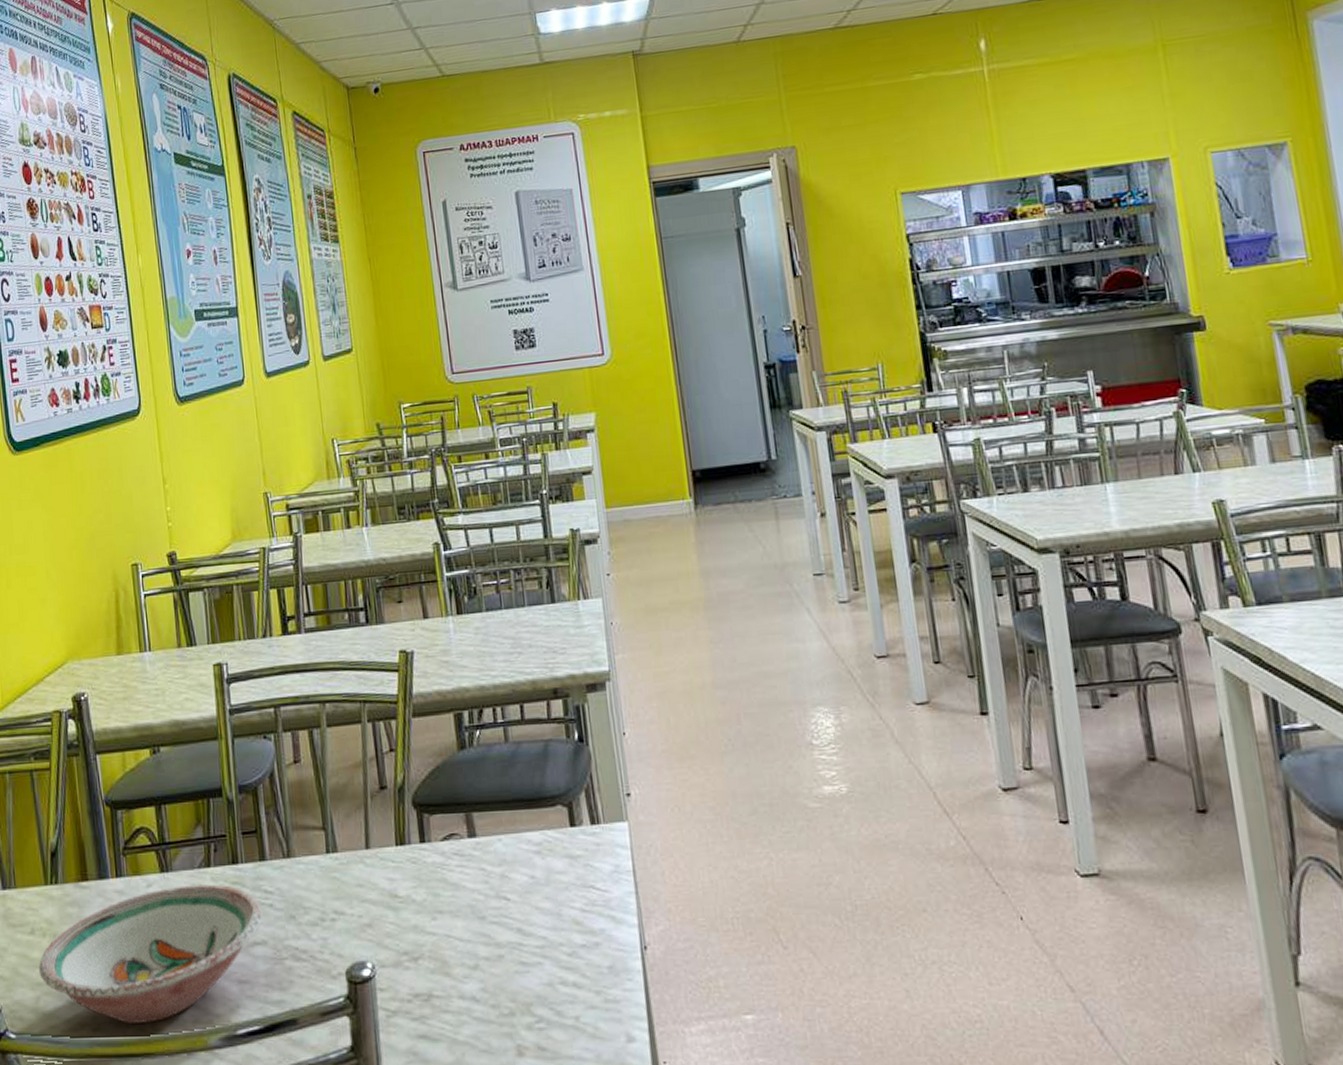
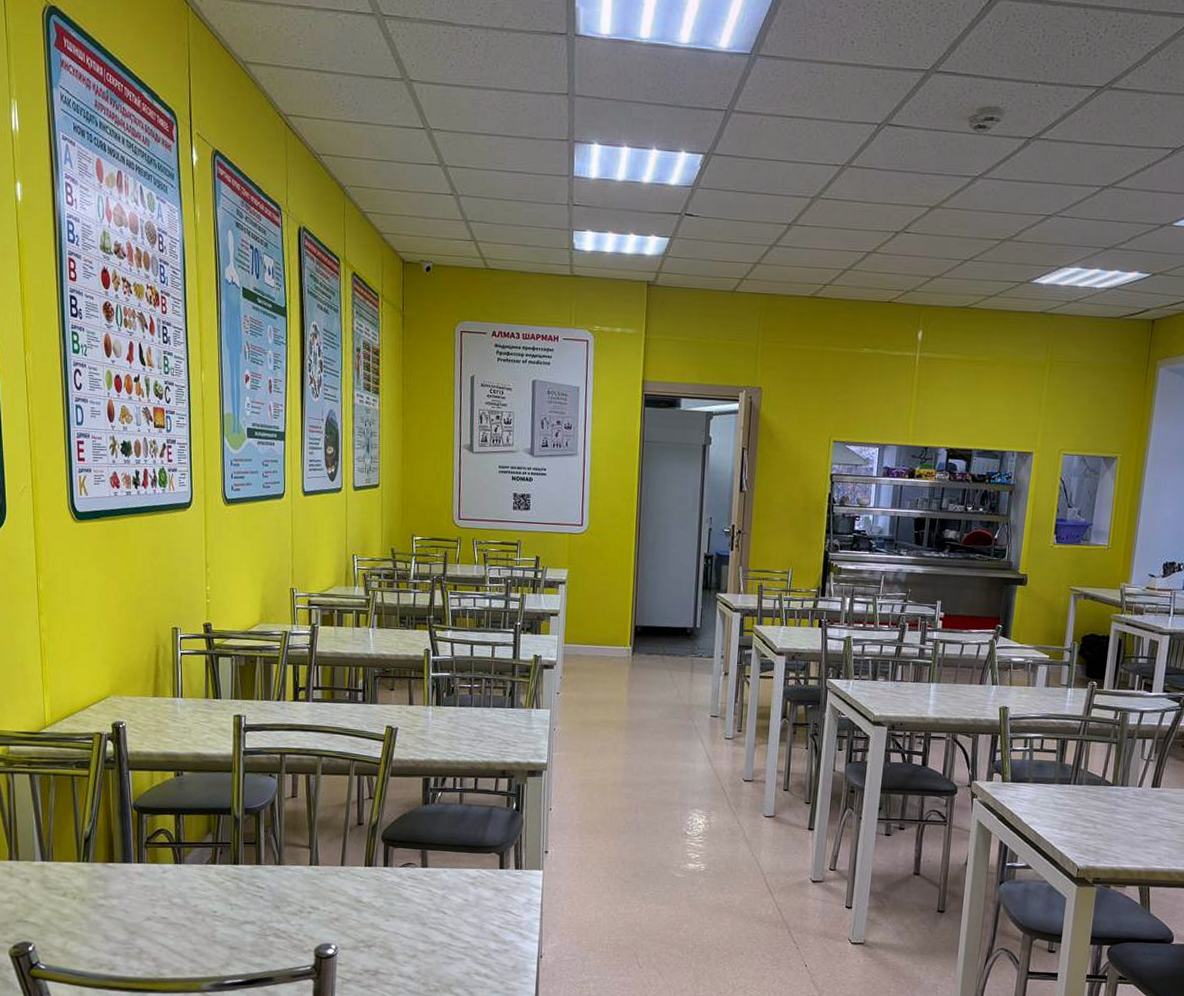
bowl: present [39,884,263,1023] -> none [68,875,254,969]

